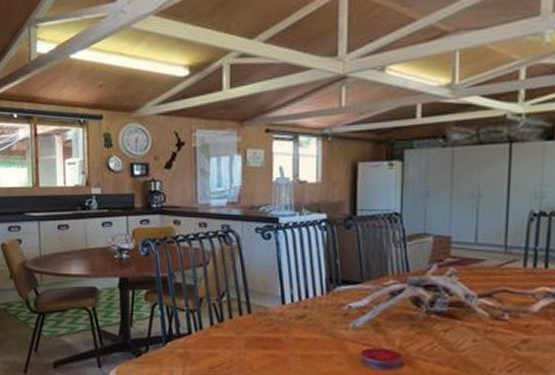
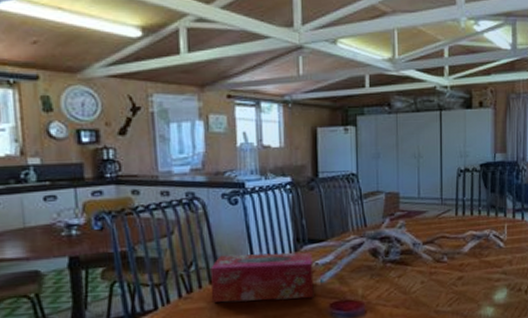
tissue box: none [240,288,346,342] -> present [211,252,314,303]

